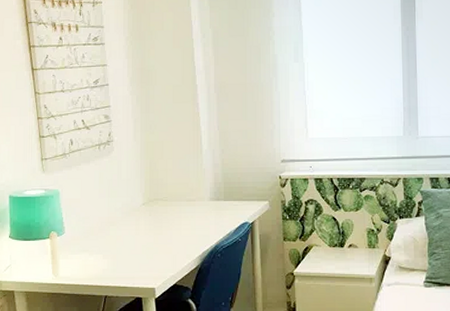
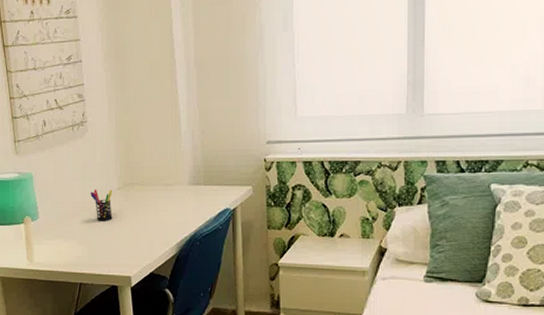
pen holder: none [116,205,138,235] -> present [90,189,113,221]

